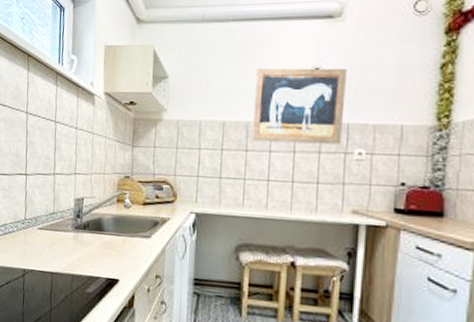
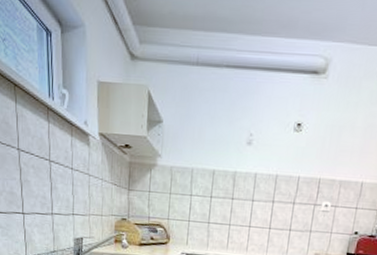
wall art: present [251,68,347,144] -> none [237,120,324,197]

